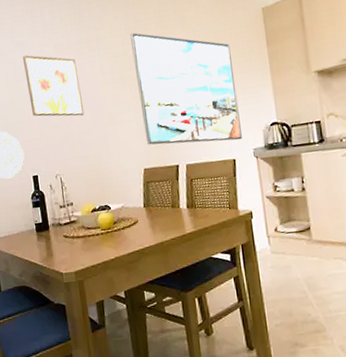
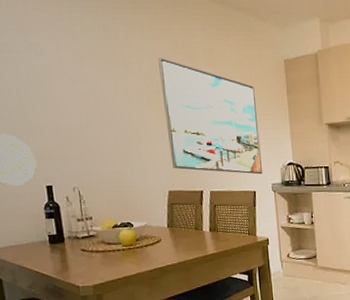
wall art: present [22,54,85,117] -> none [35,57,107,131]

